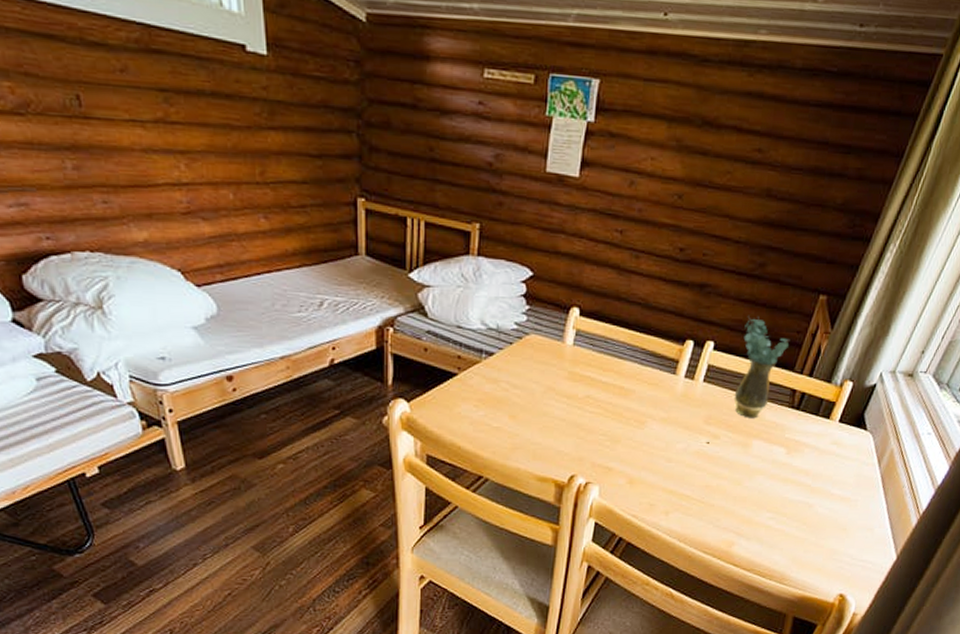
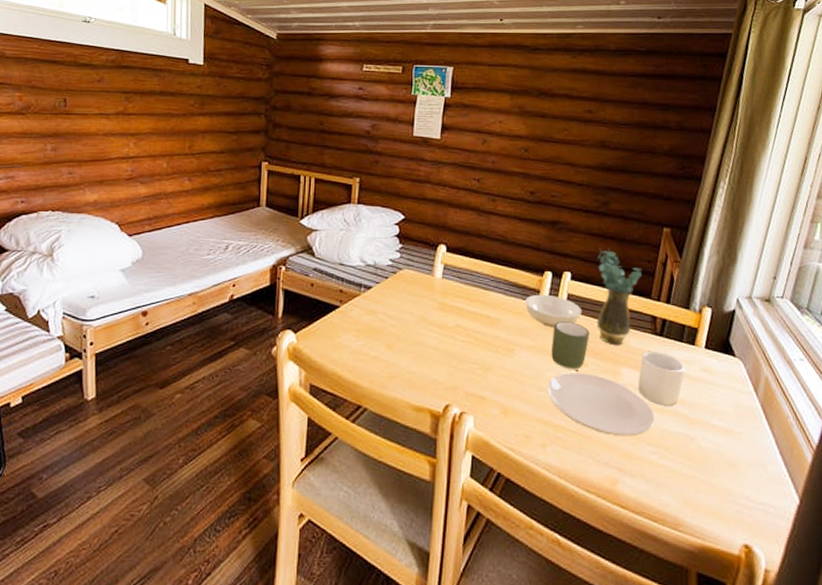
bowl: none [662,364,721,400] -> present [525,294,583,328]
plate: none [675,445,779,504] -> present [546,373,655,437]
mug: none [683,393,726,442] -> present [551,321,590,370]
mug: none [766,423,817,476] -> present [638,350,686,406]

